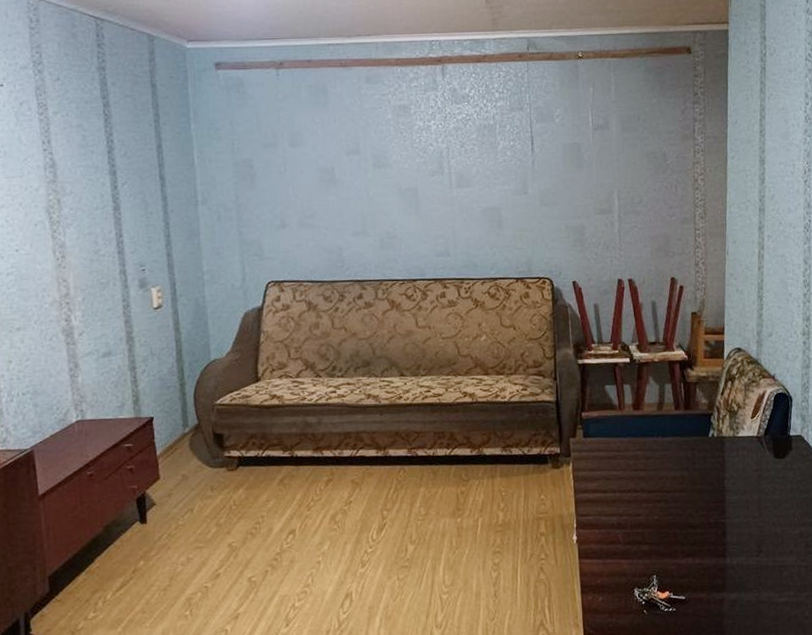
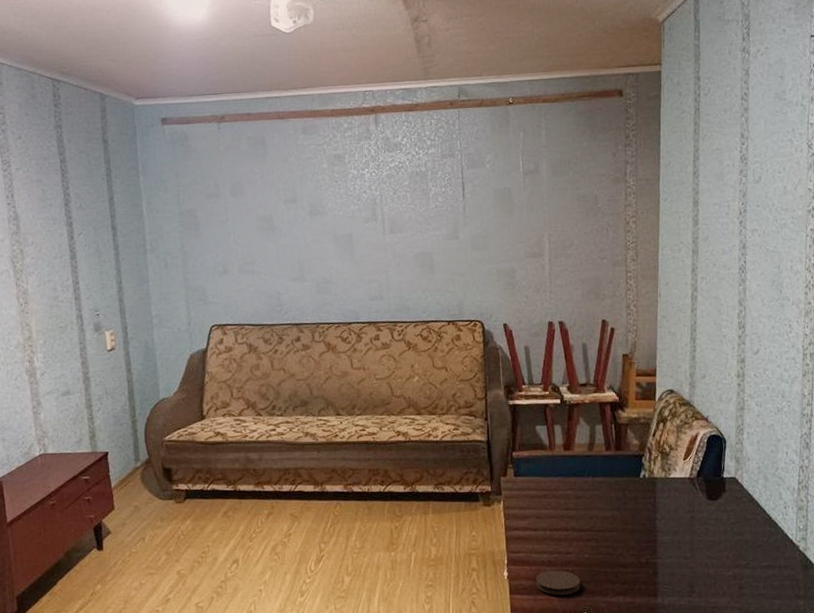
coaster: none [605,532,650,558] -> present [536,570,581,595]

